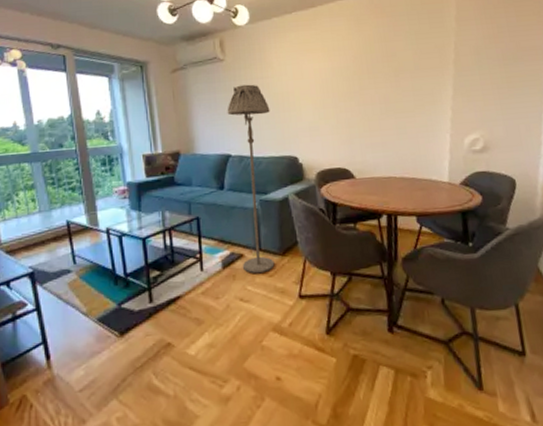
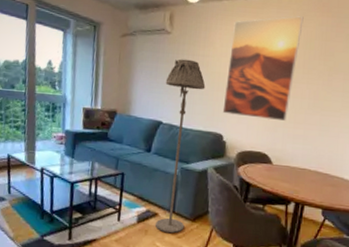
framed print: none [288,21,361,135] -> present [222,16,304,122]

